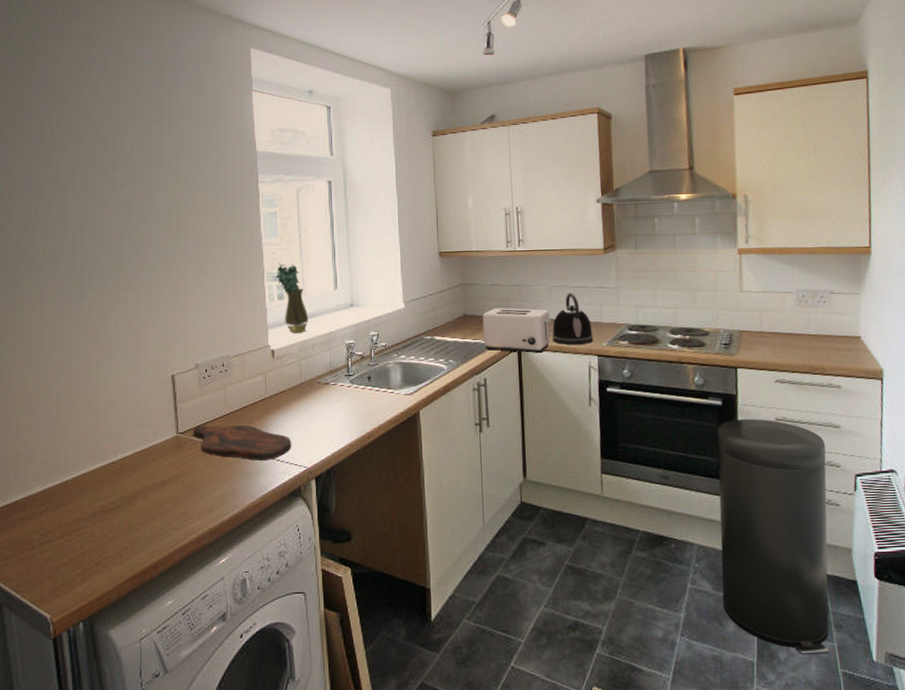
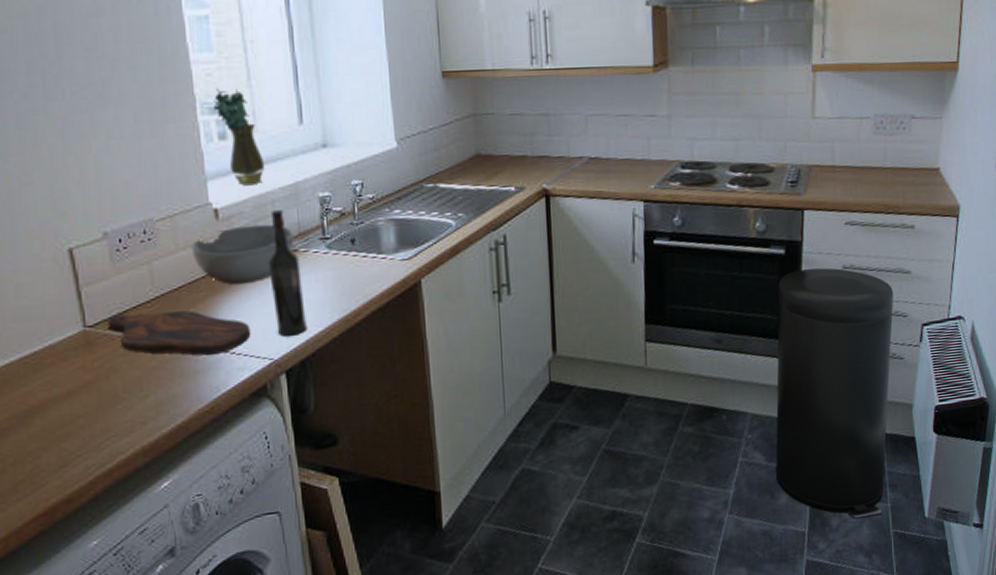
bowl: none [254,363,327,407] -> present [191,224,294,284]
wine bottle: none [307,352,333,451] -> present [268,210,307,337]
toaster: present [482,308,551,353] -> none [500,144,587,201]
kettle: present [551,292,594,345] -> none [588,123,639,189]

